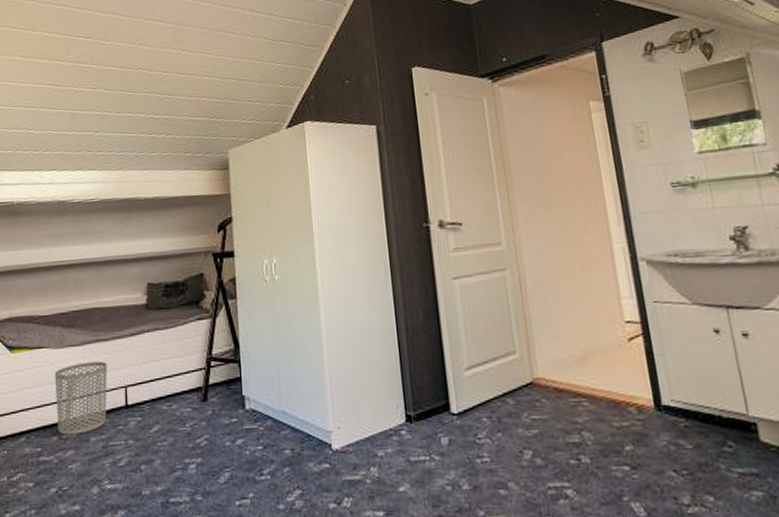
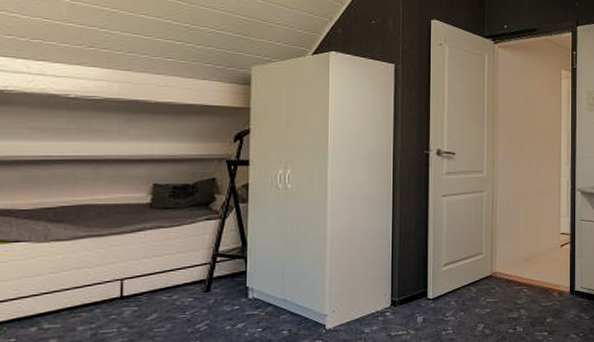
waste bin: present [54,361,108,435] -> none [35,255,101,326]

